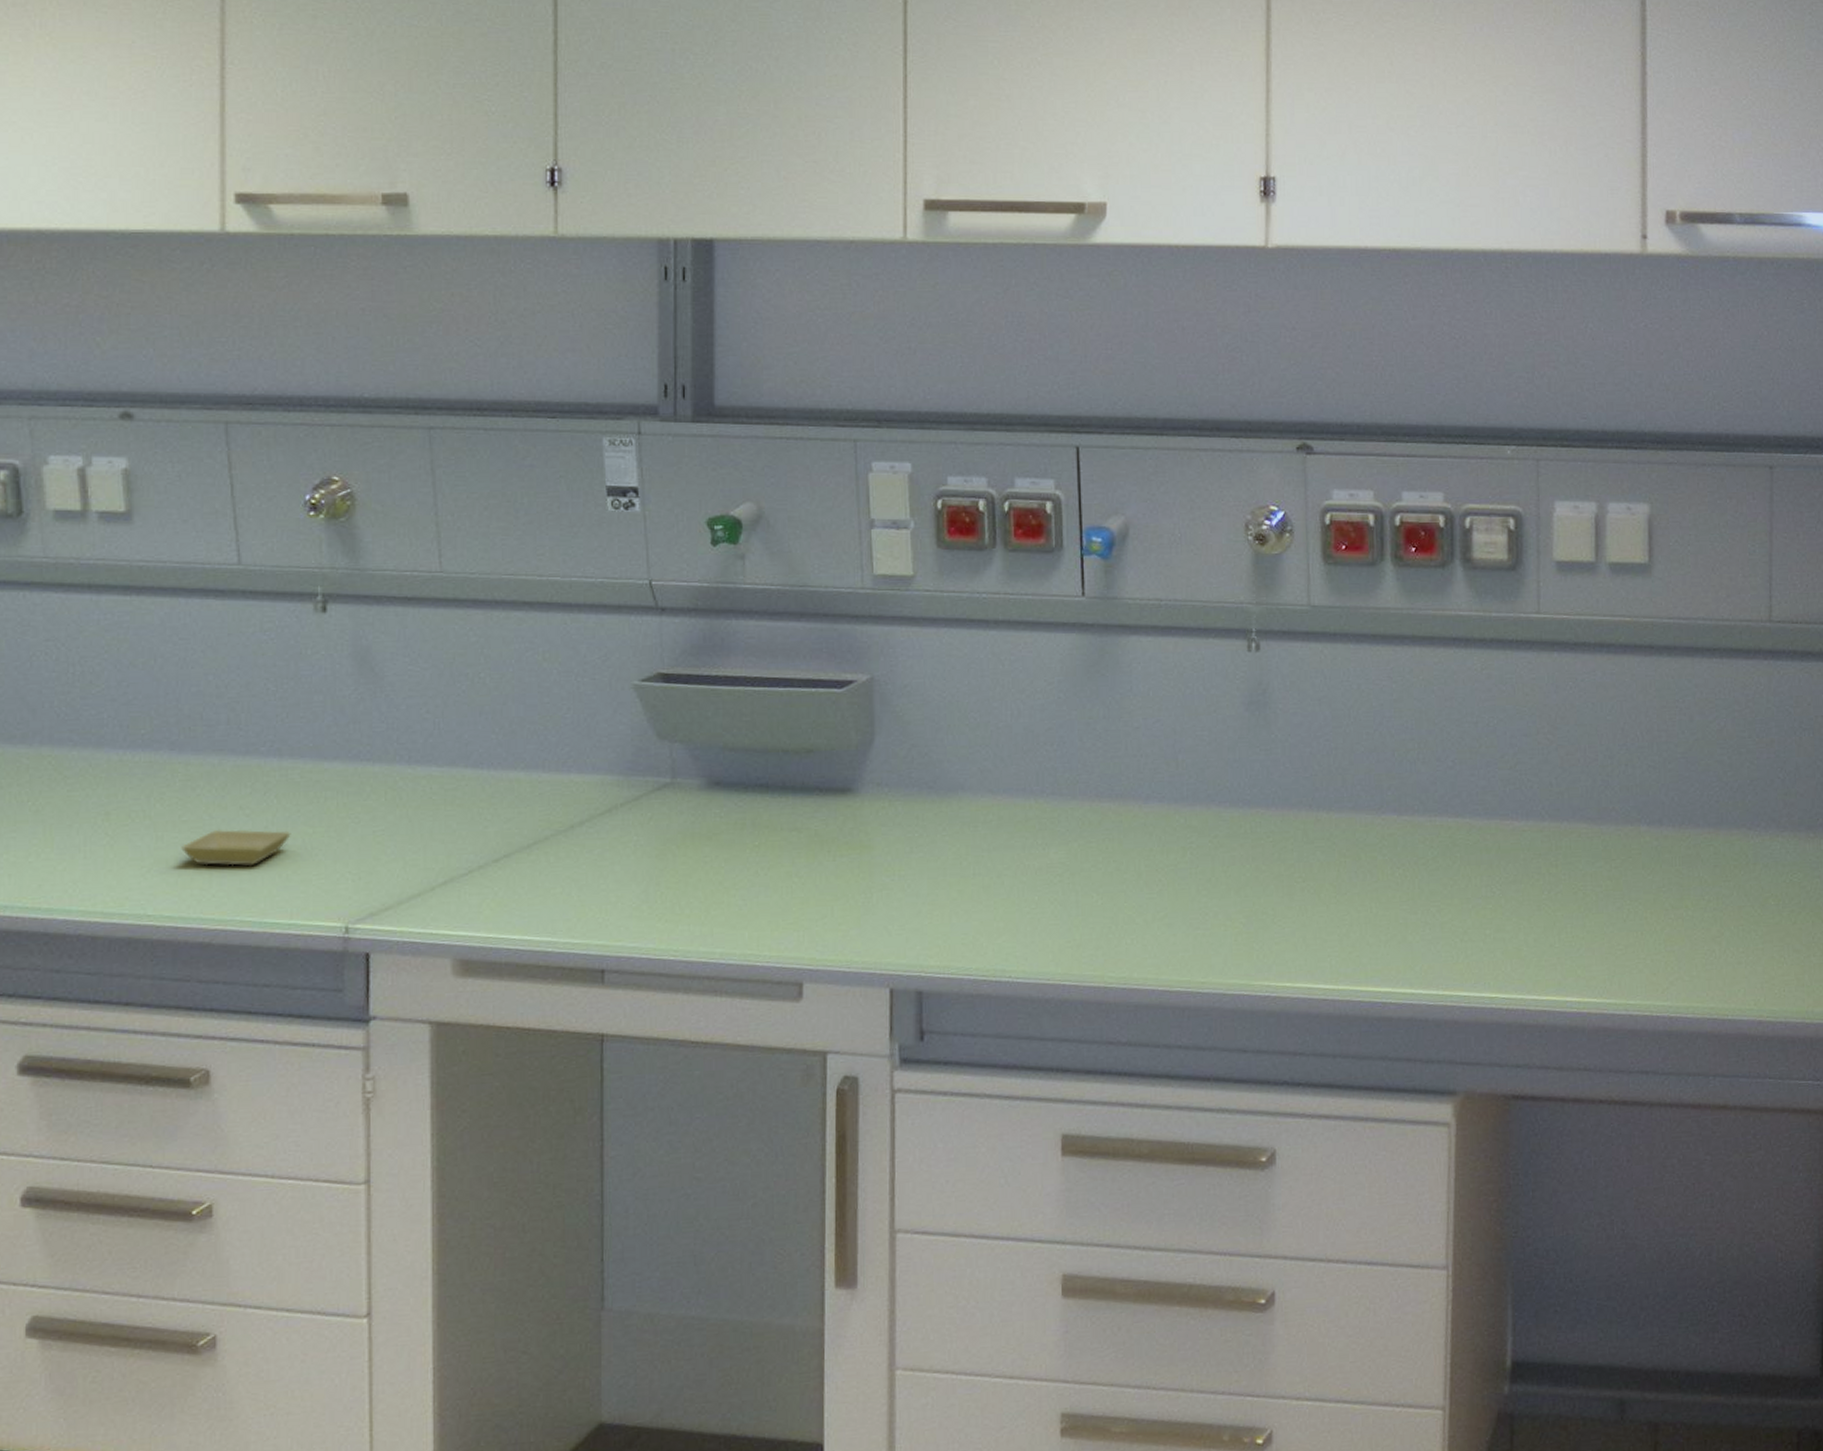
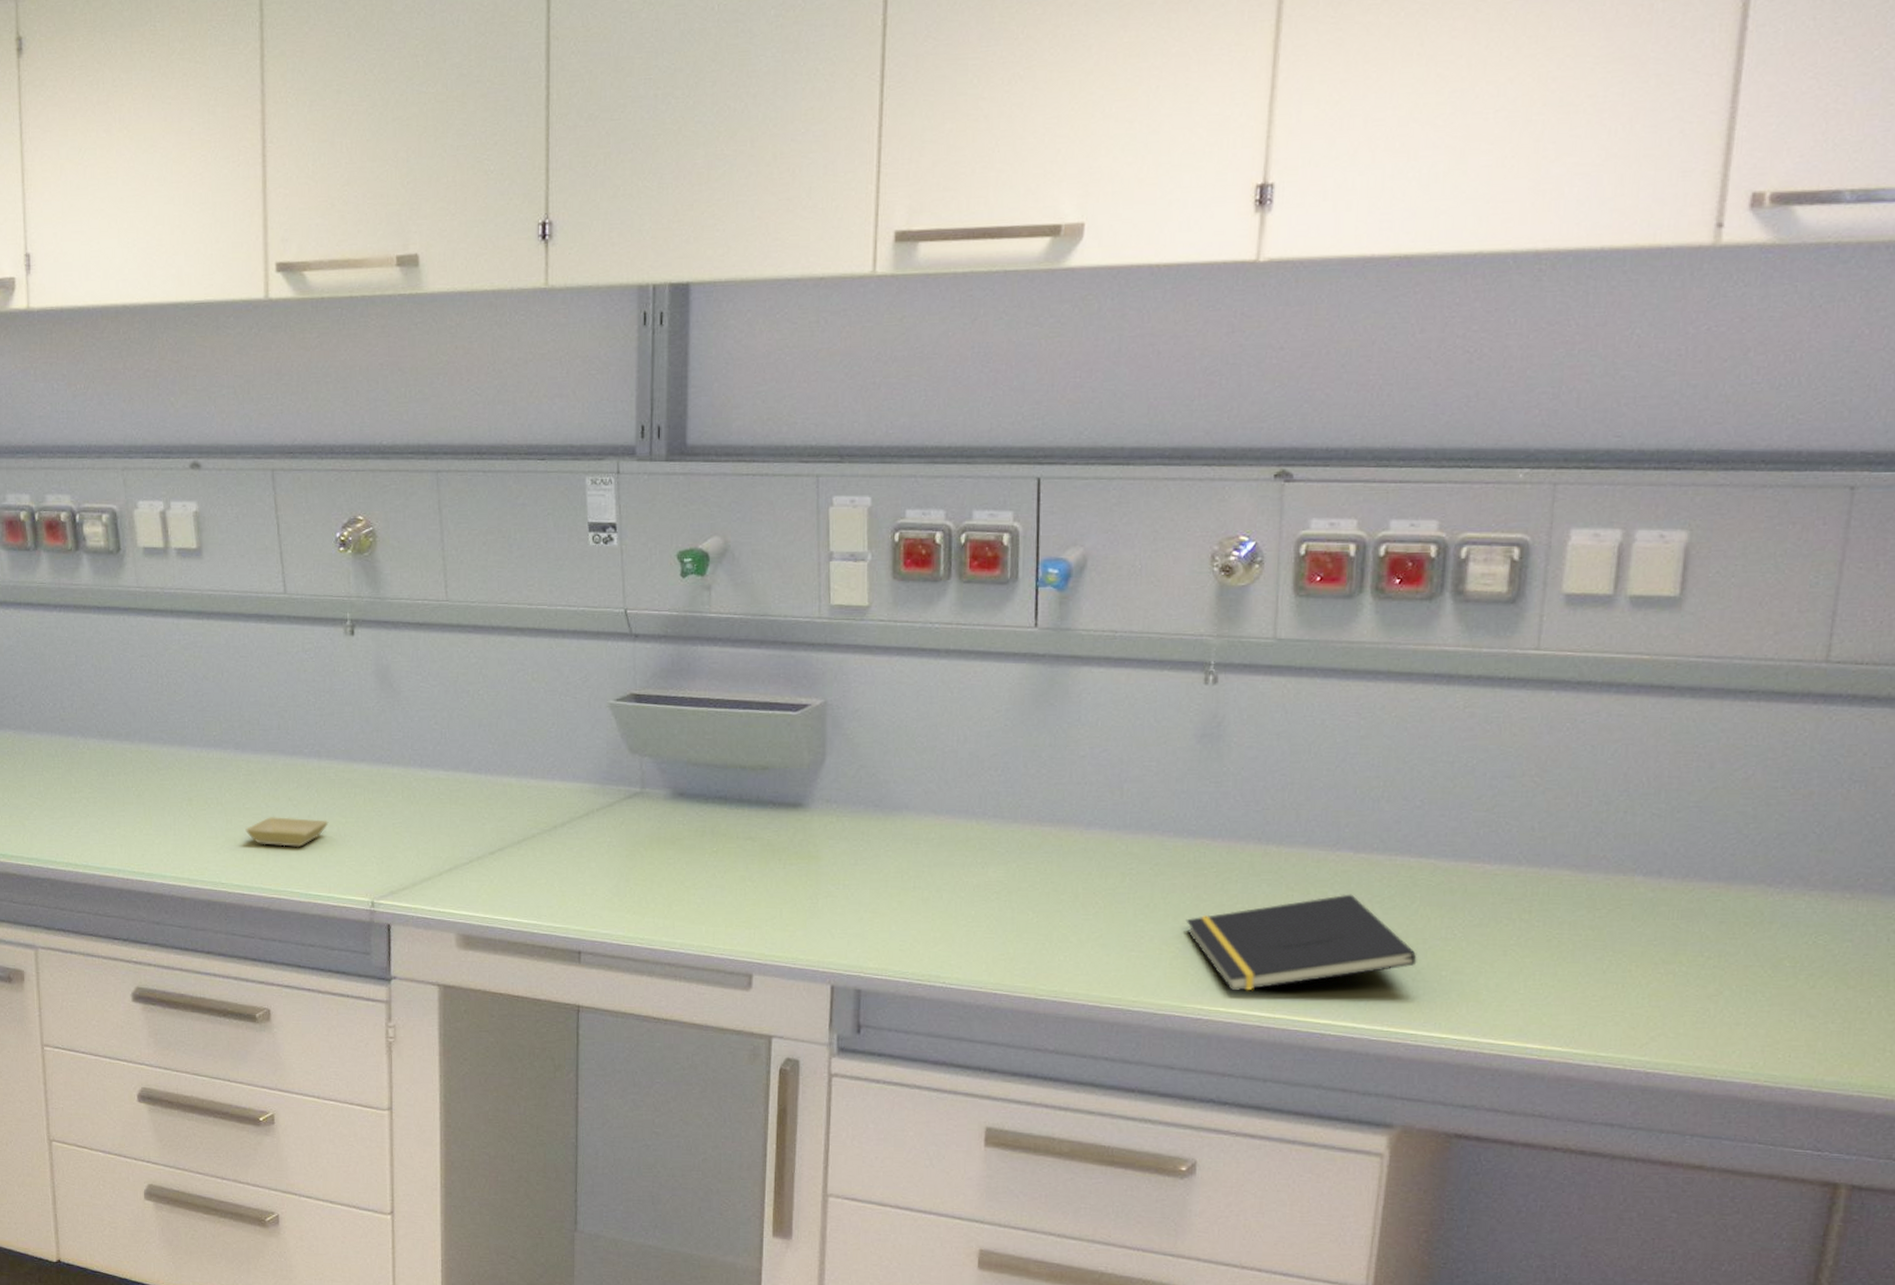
notepad: none [1247,857,1463,966] -> present [1186,894,1417,992]

